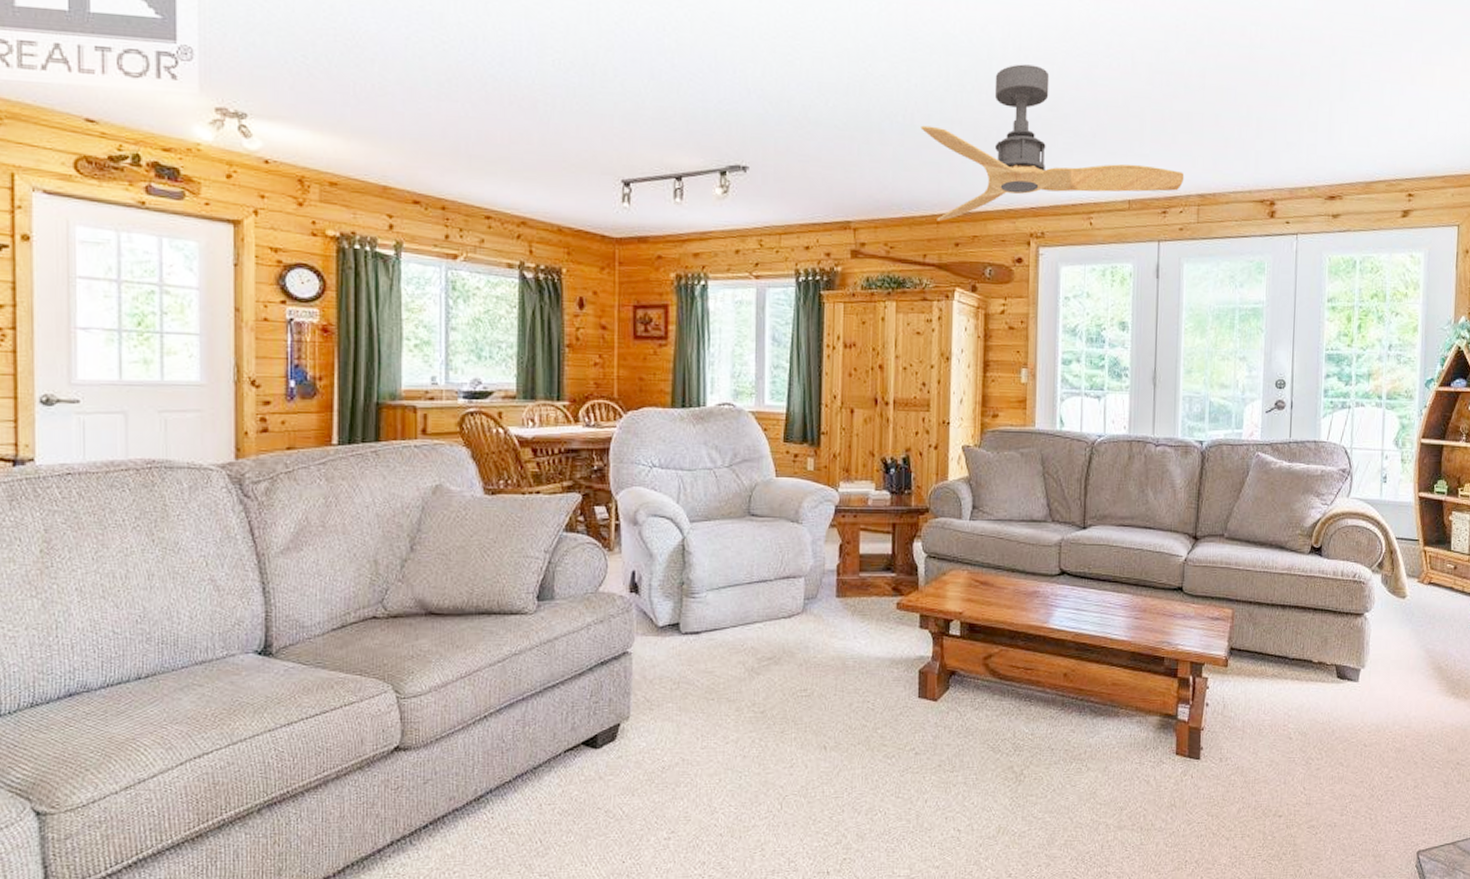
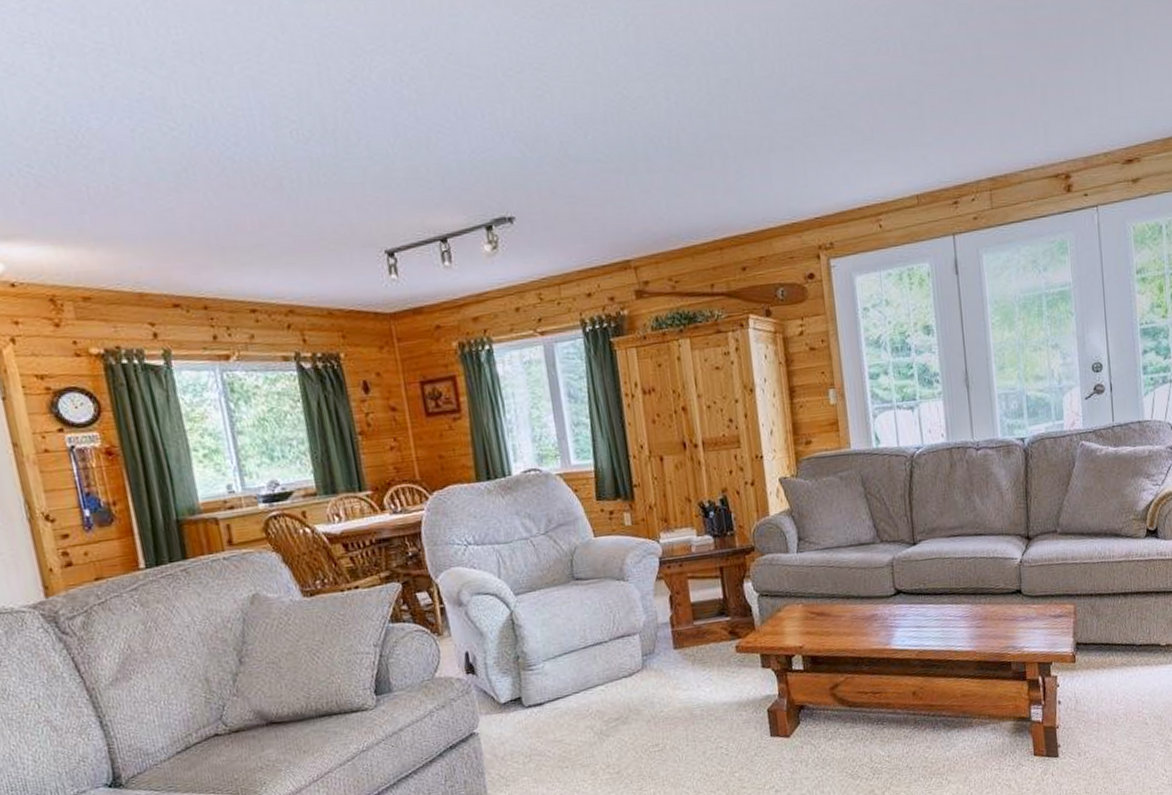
ceiling fan: present [920,64,1185,222] -> none [688,62,972,247]

